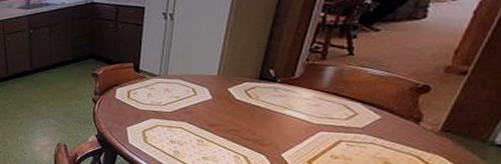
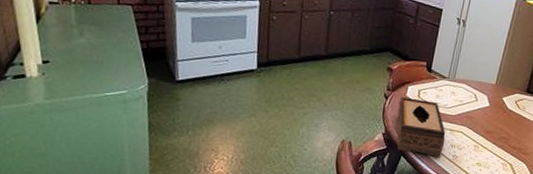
tissue box: none [108,99,163,153] -> present [397,96,446,157]

